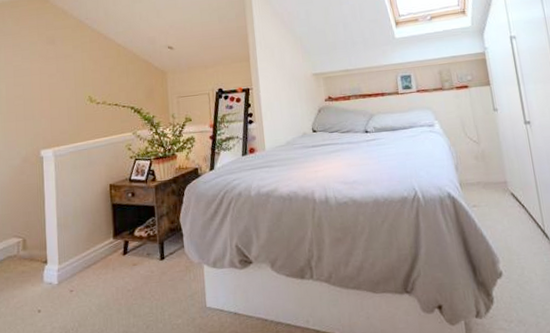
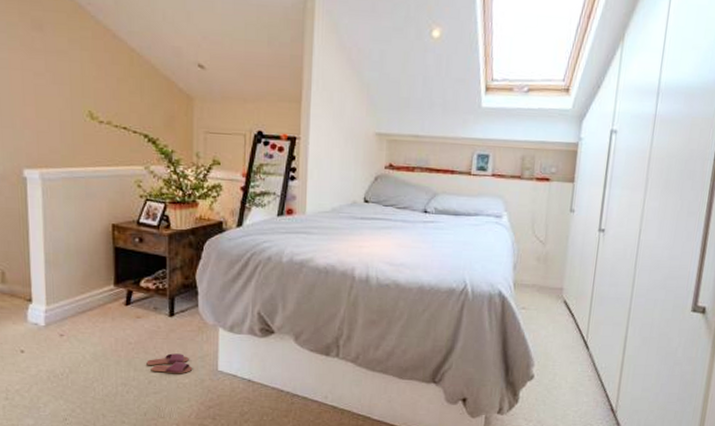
slippers: none [144,294,184,316] -> present [146,353,193,374]

